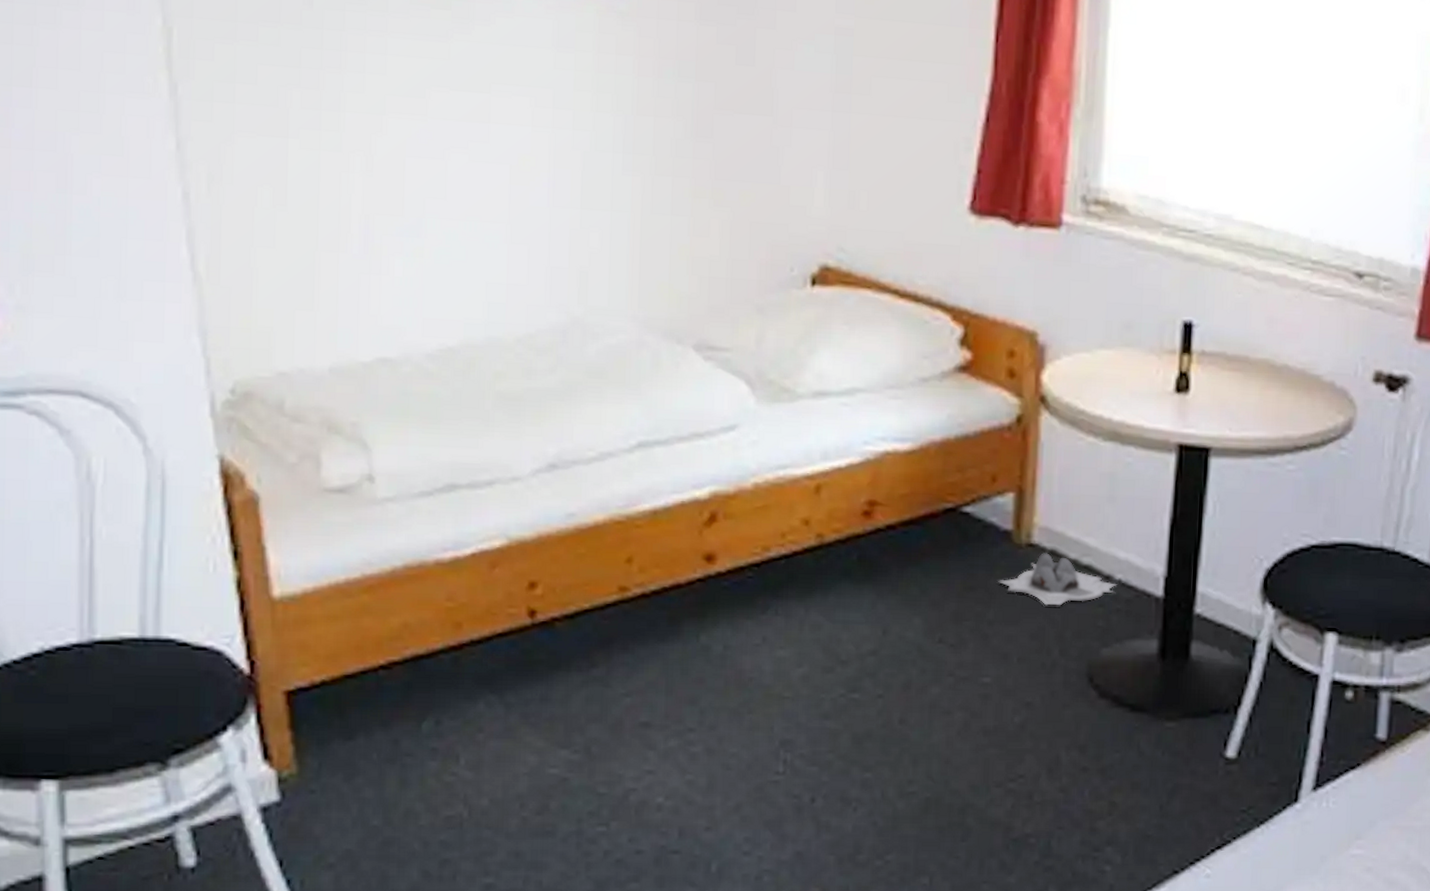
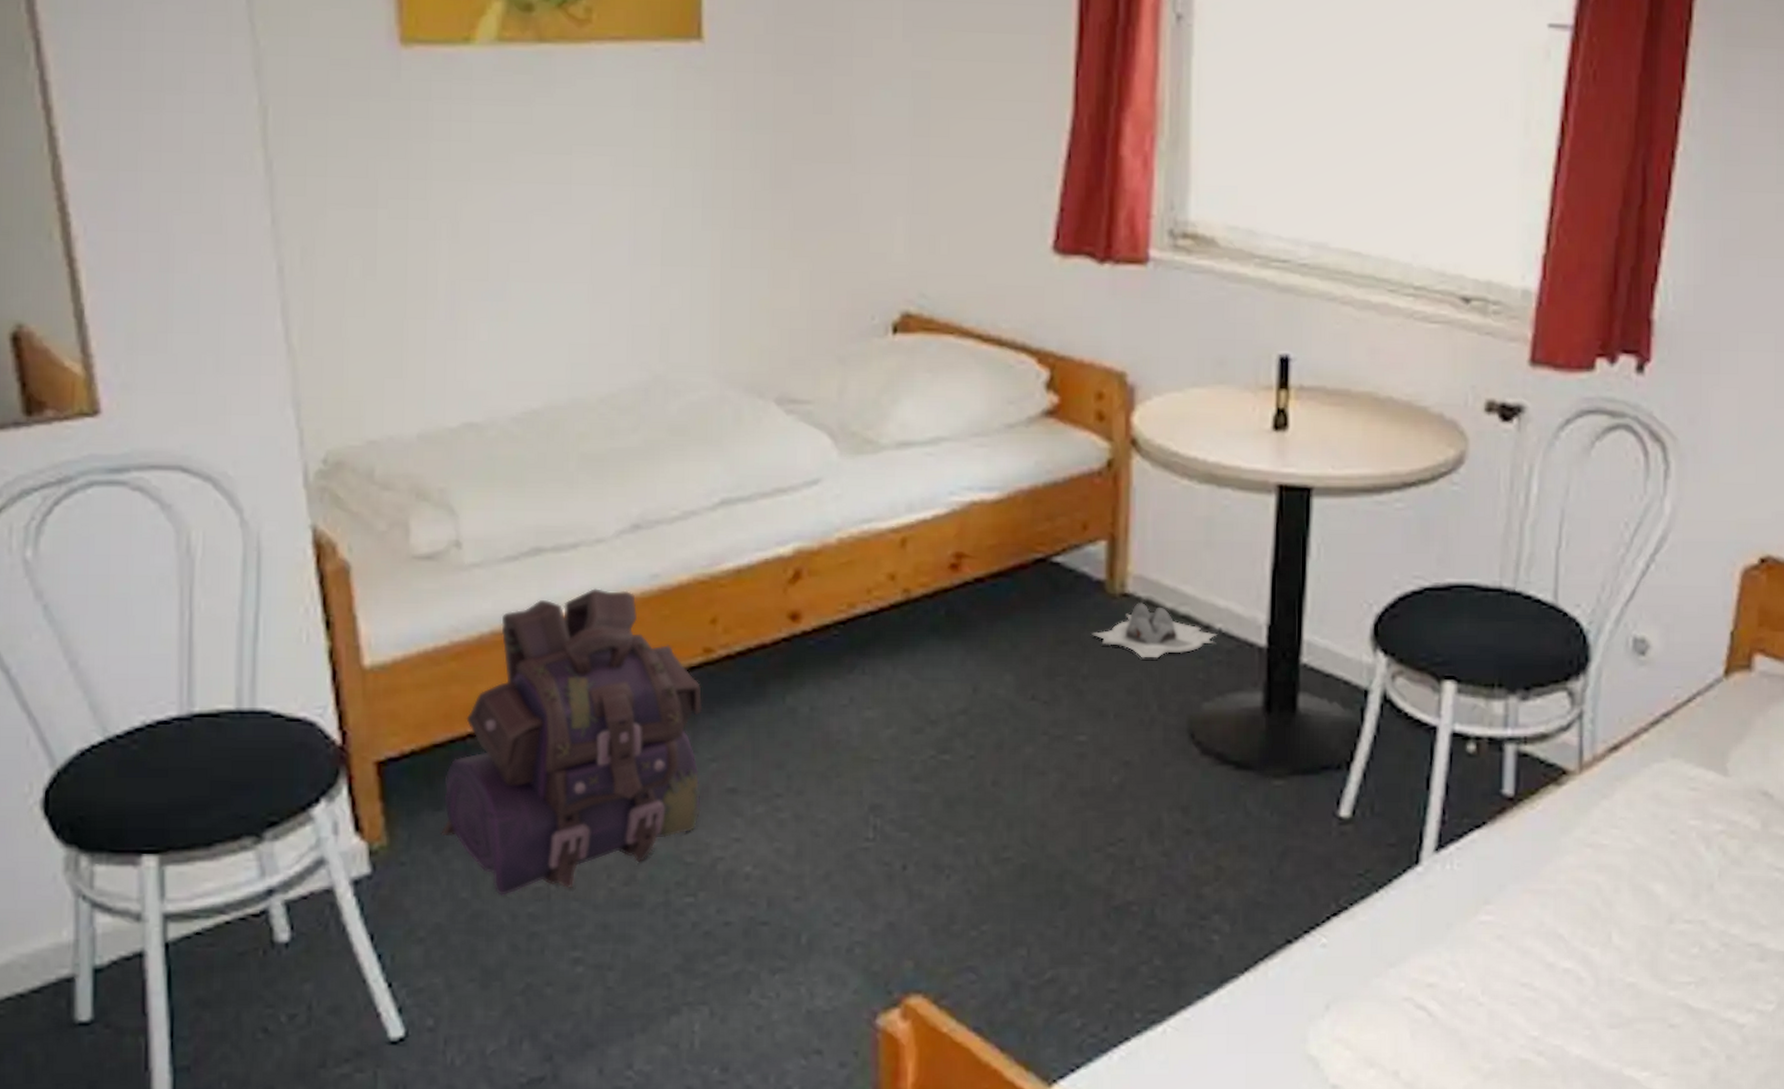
backpack: none [352,524,617,823] -> present [441,587,703,895]

